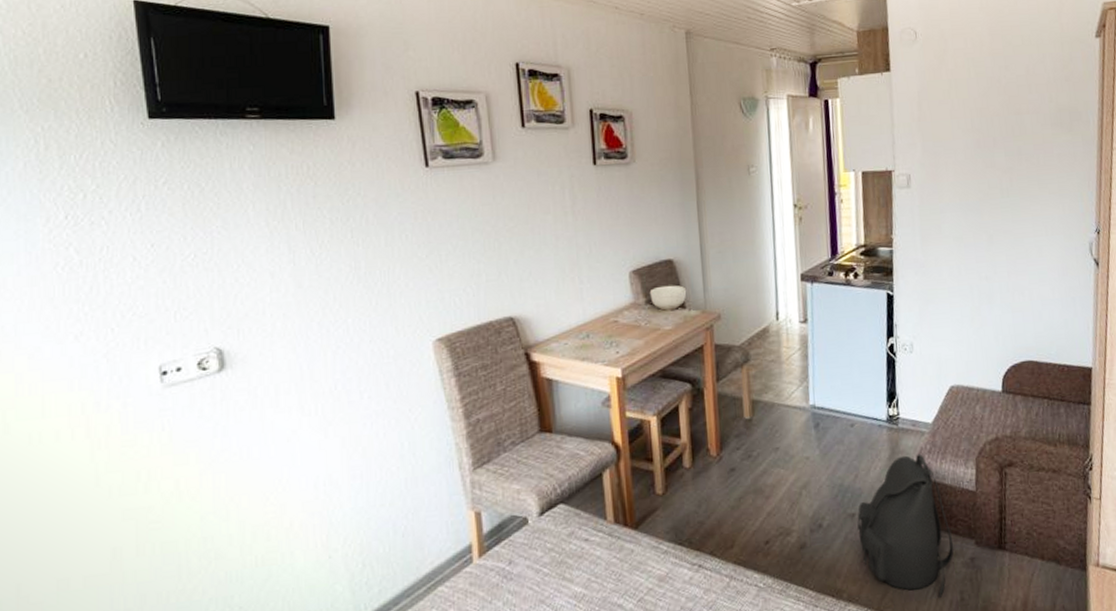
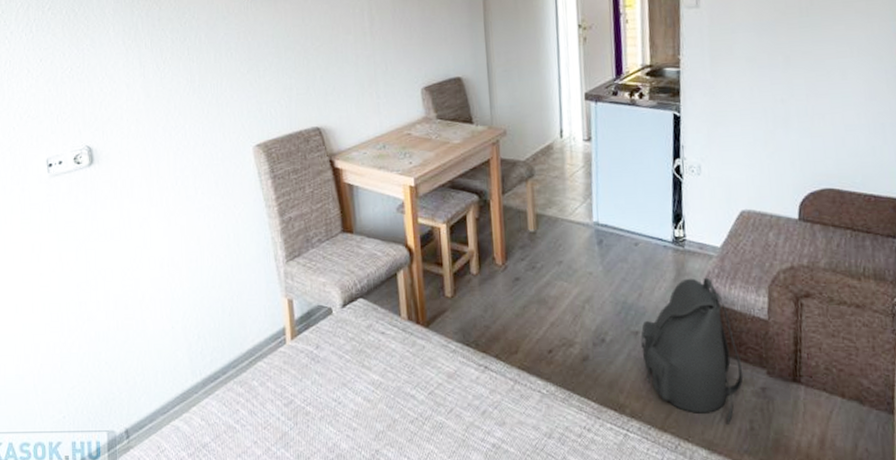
bowl: present [649,285,687,312] -> none [439,101,475,126]

